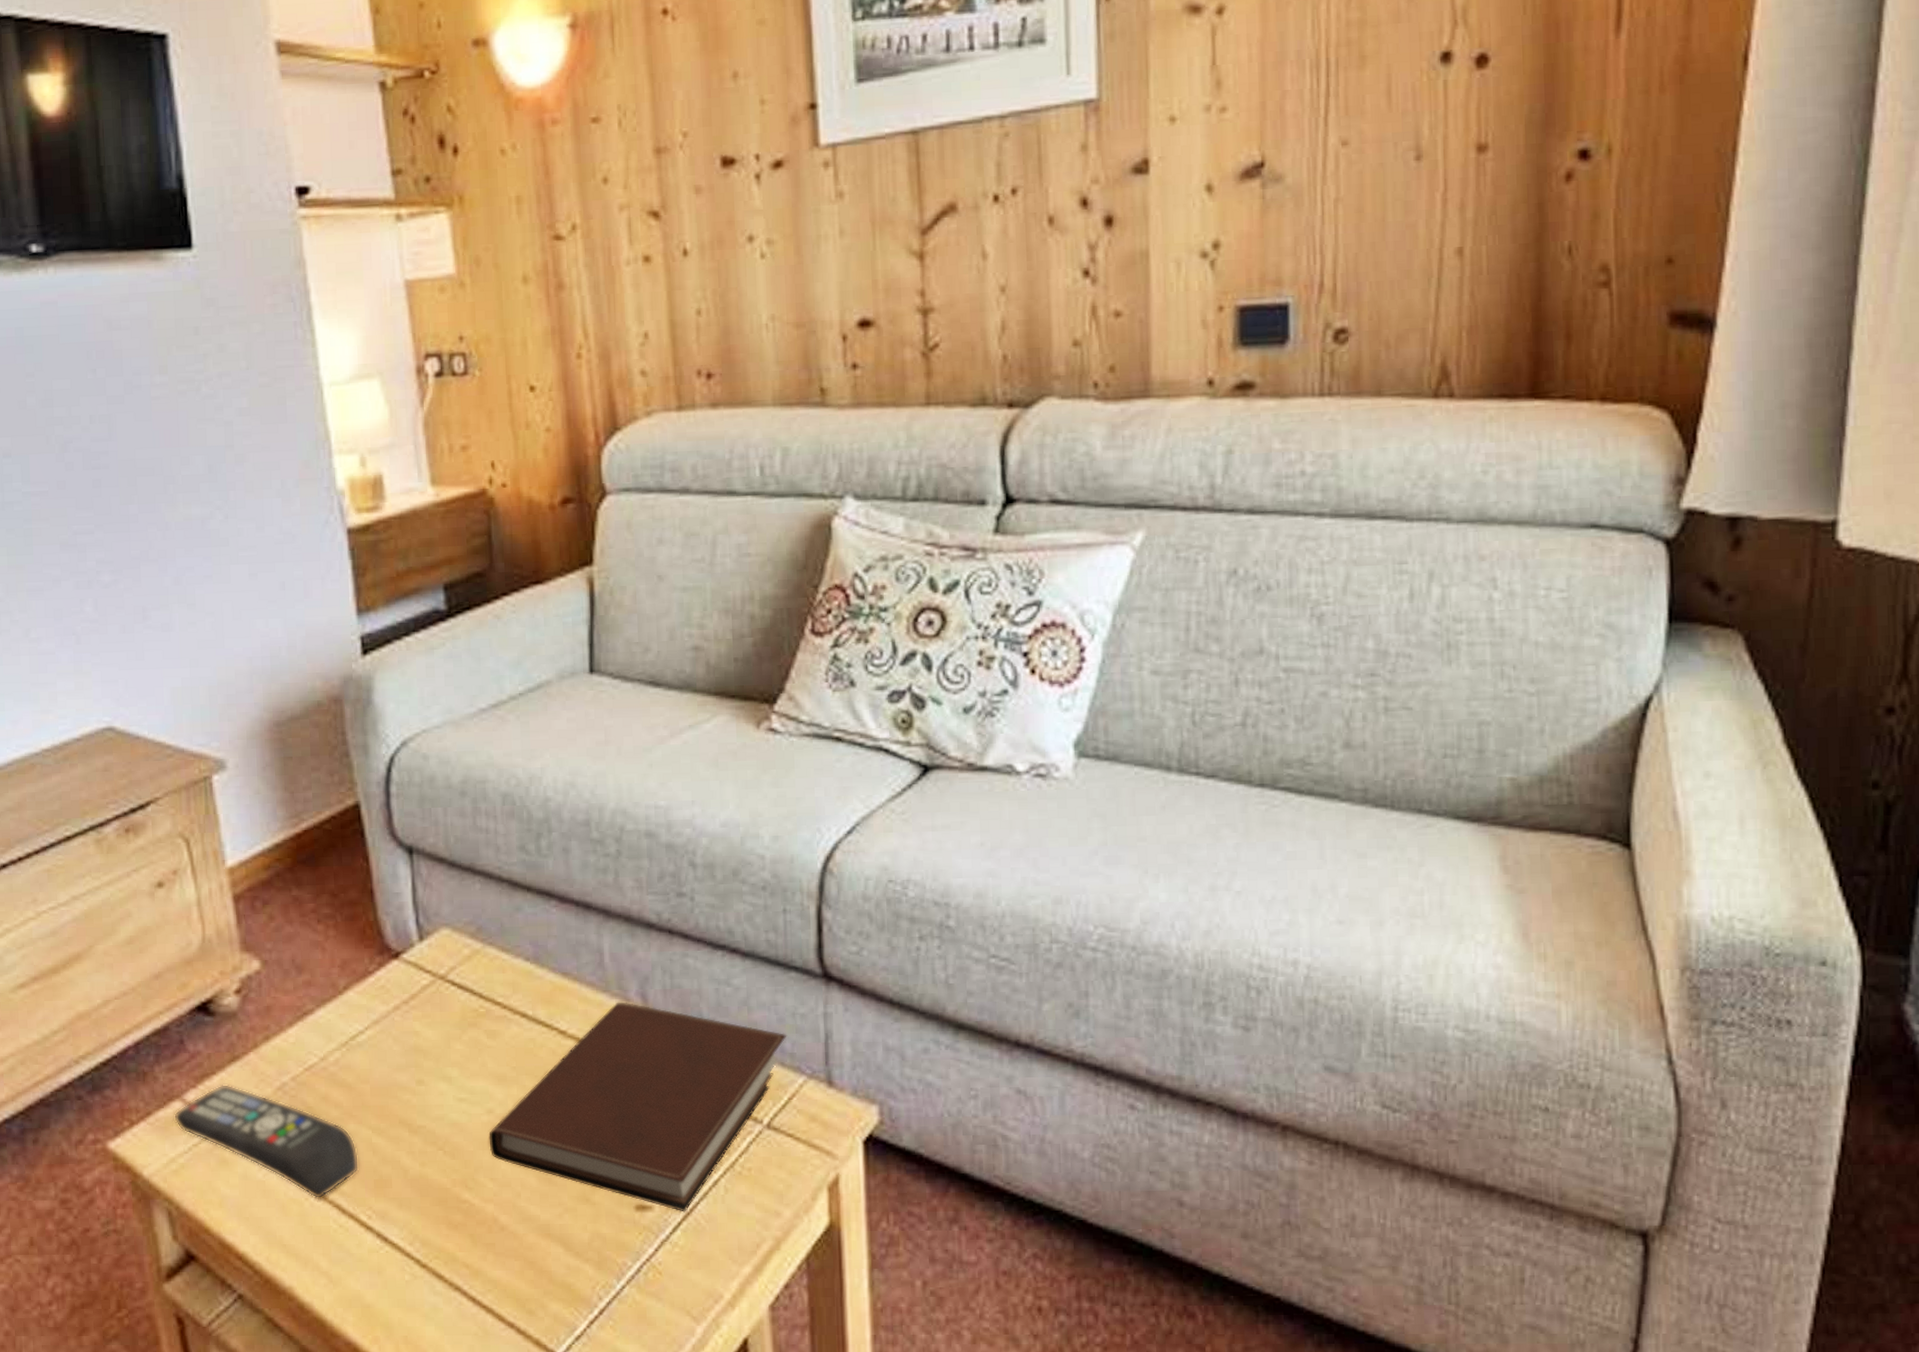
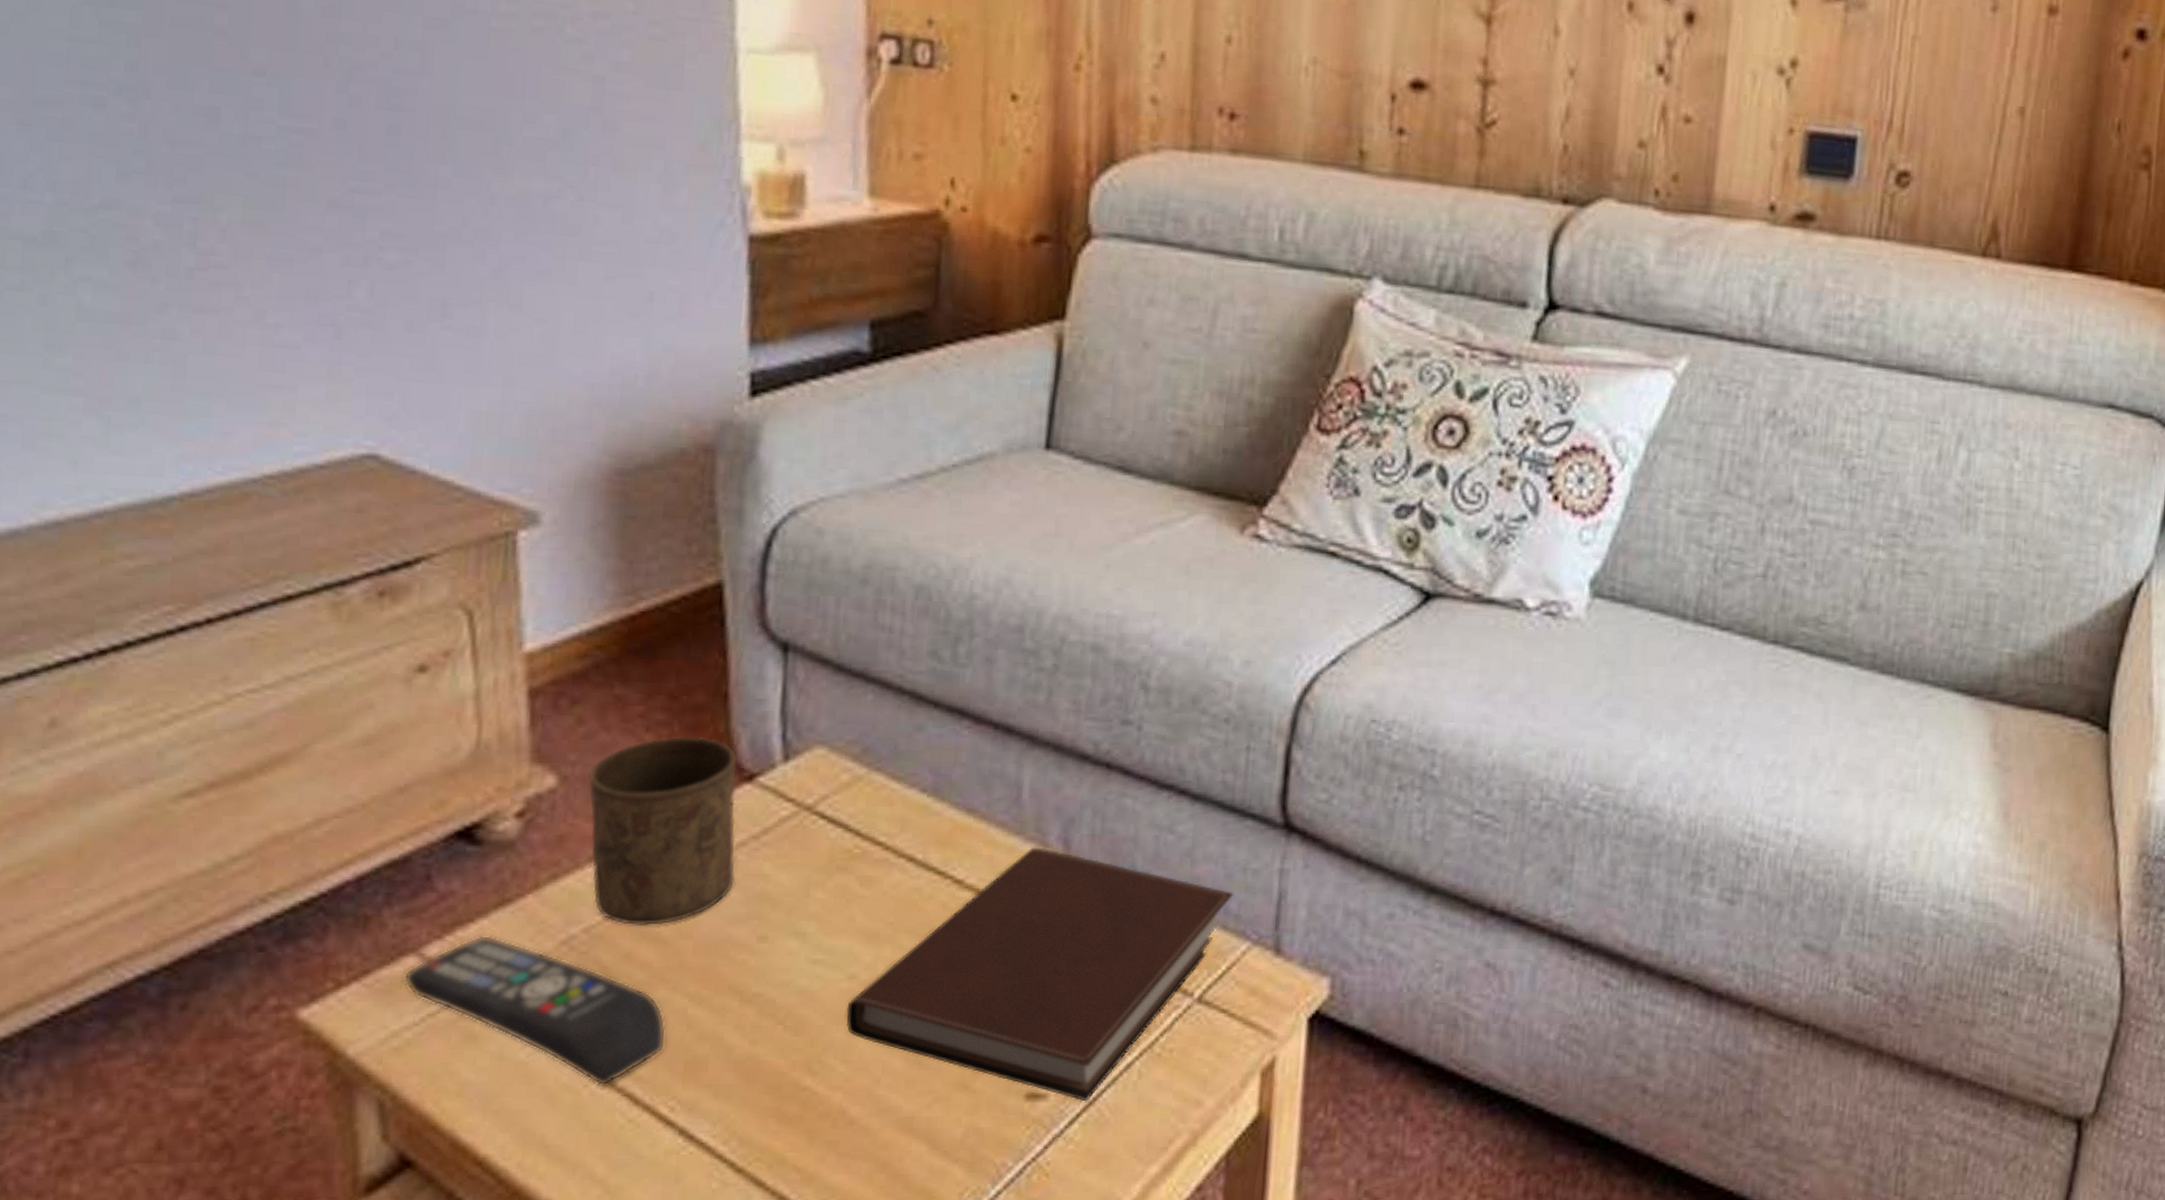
cup: none [282,925,394,1074] -> present [588,736,738,925]

